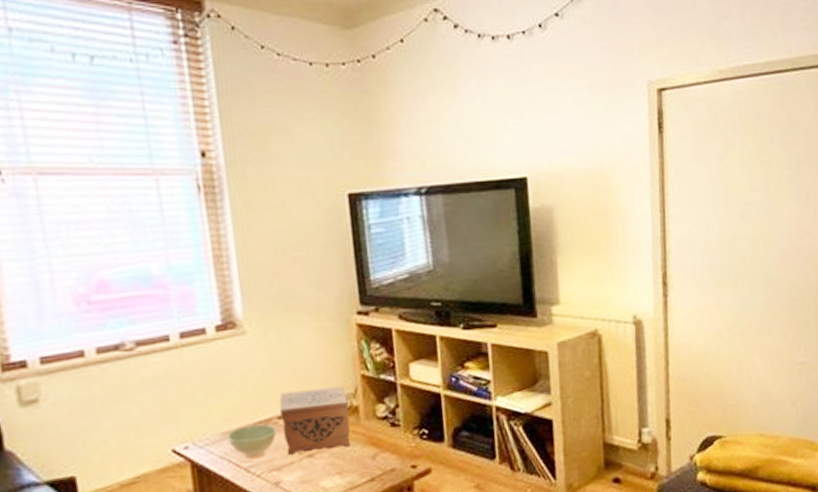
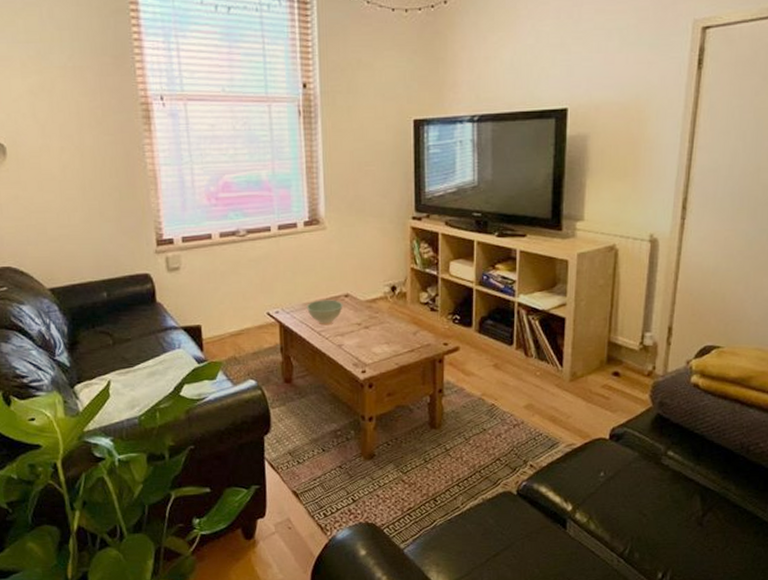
decorative box: present [279,386,351,455] -> none [346,276,399,325]

